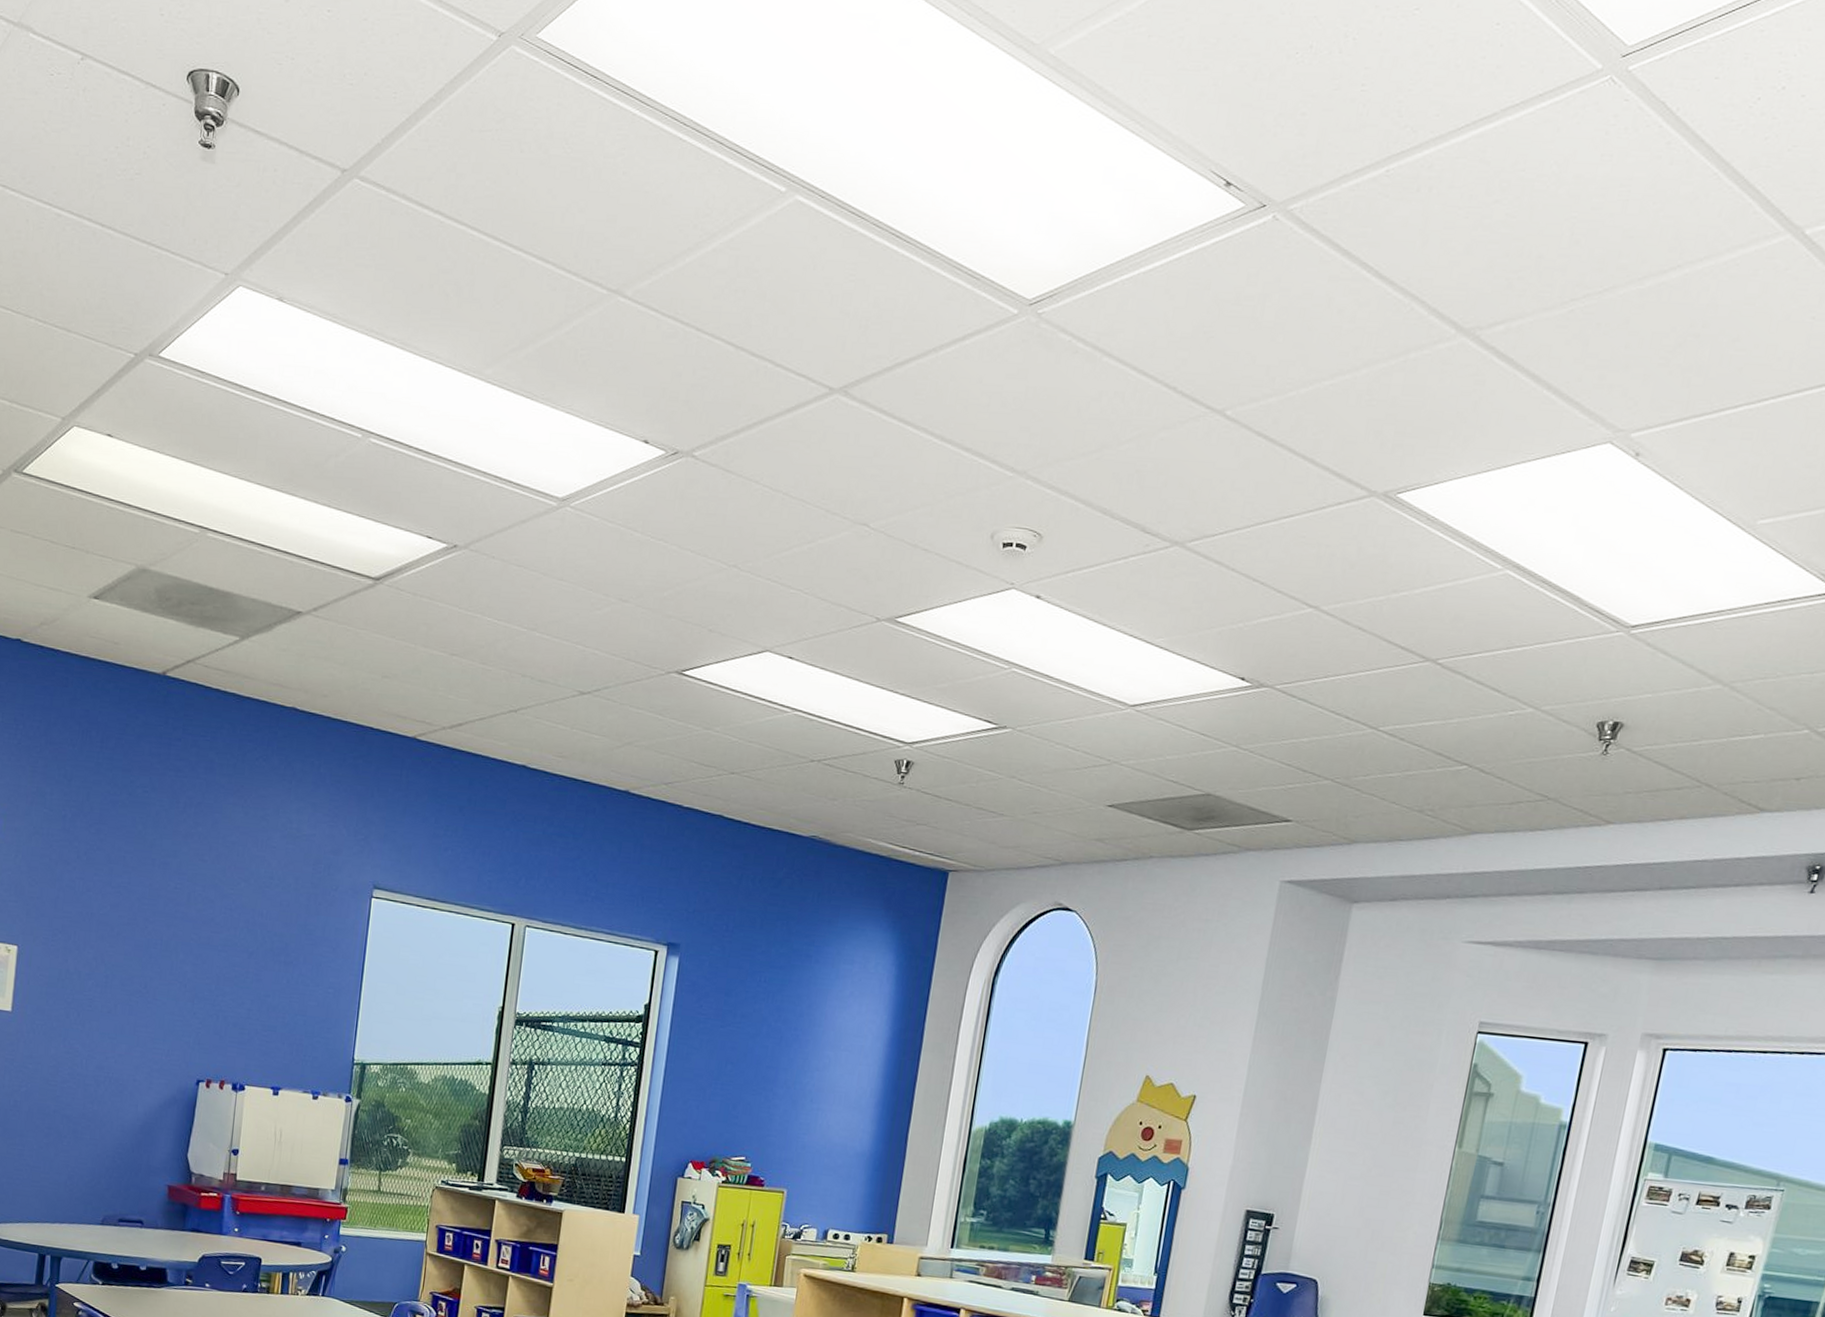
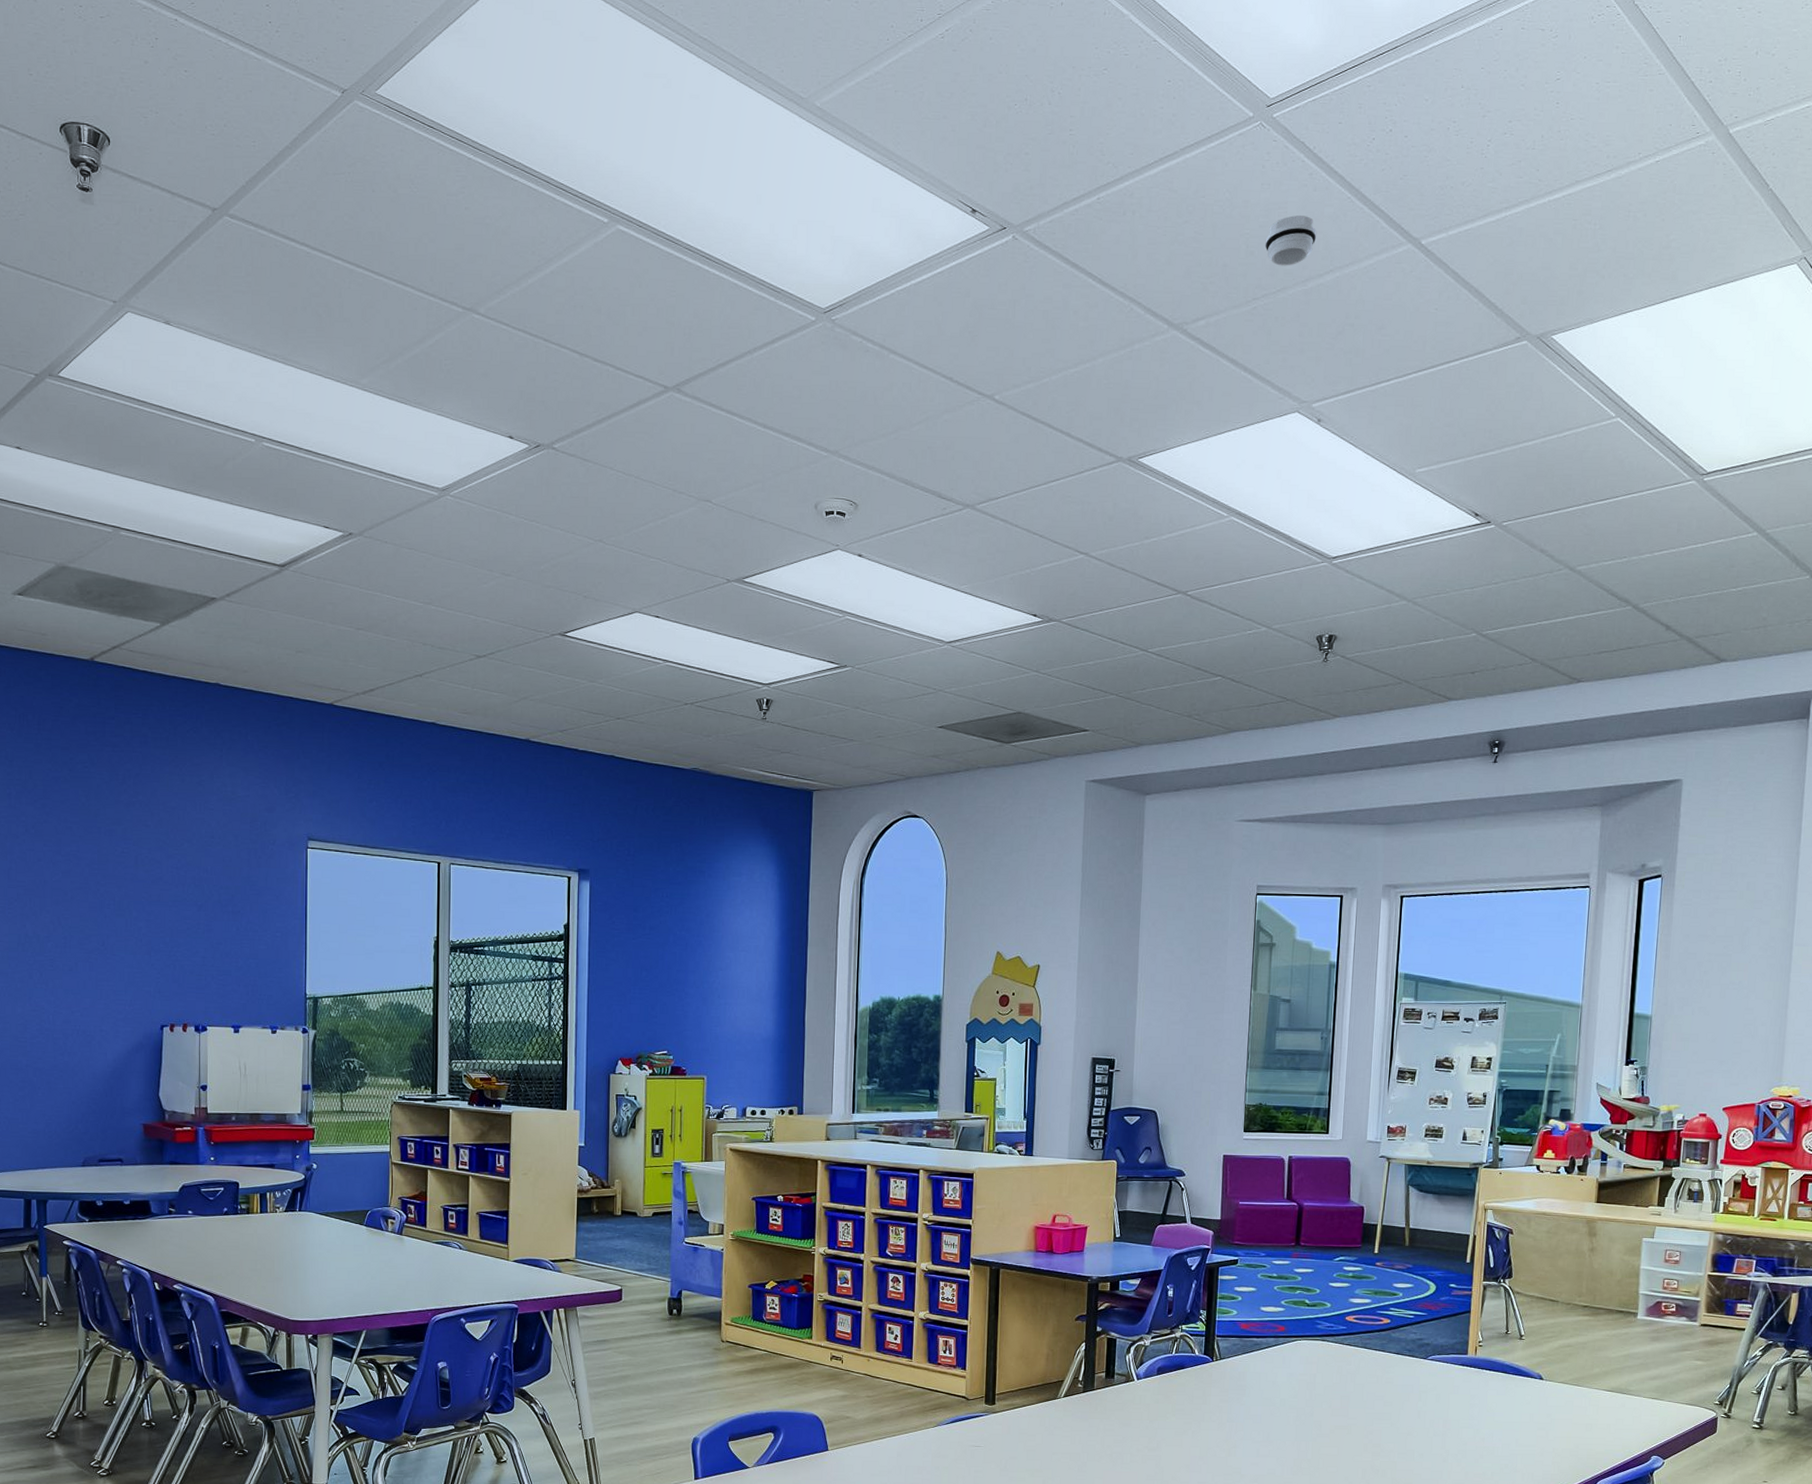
smoke detector: none [1595,195,1667,260] -> present [1265,215,1317,266]

